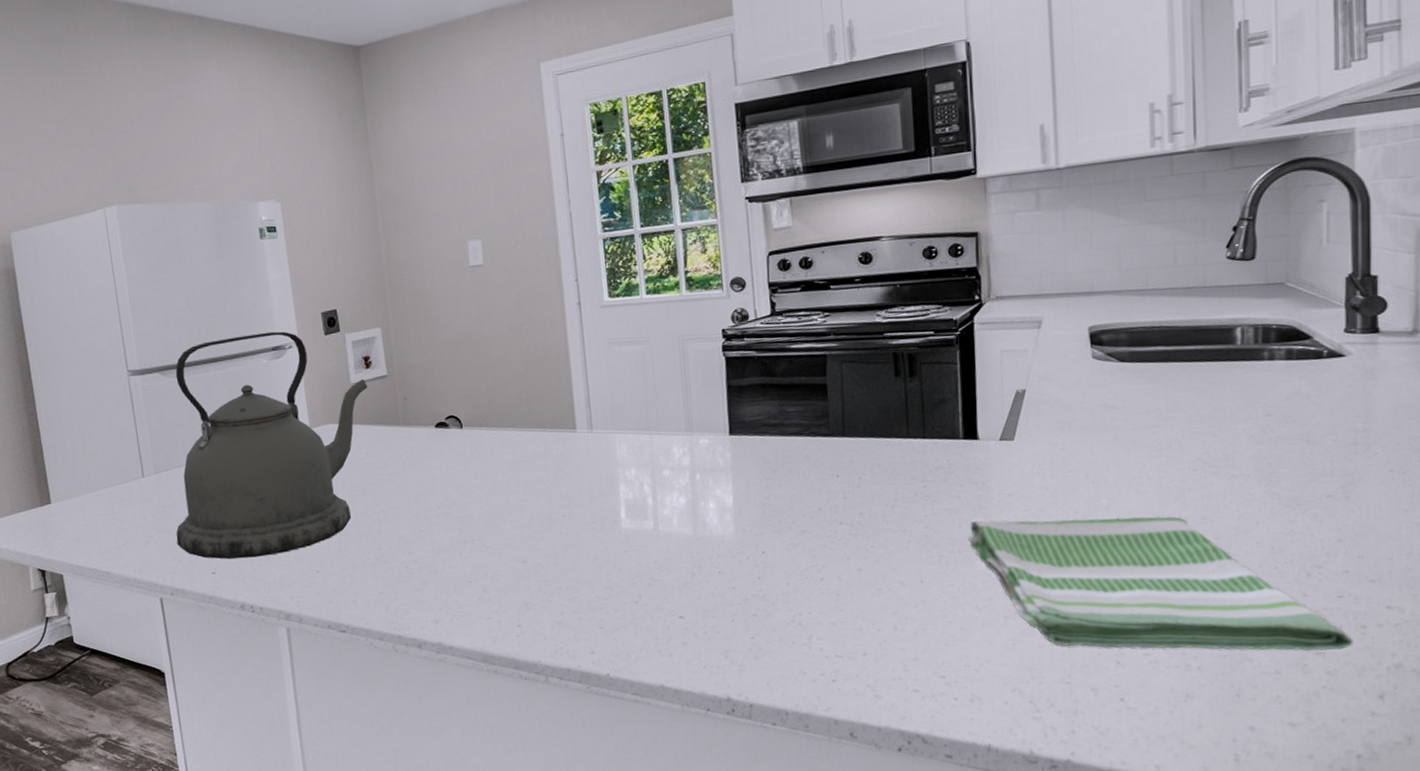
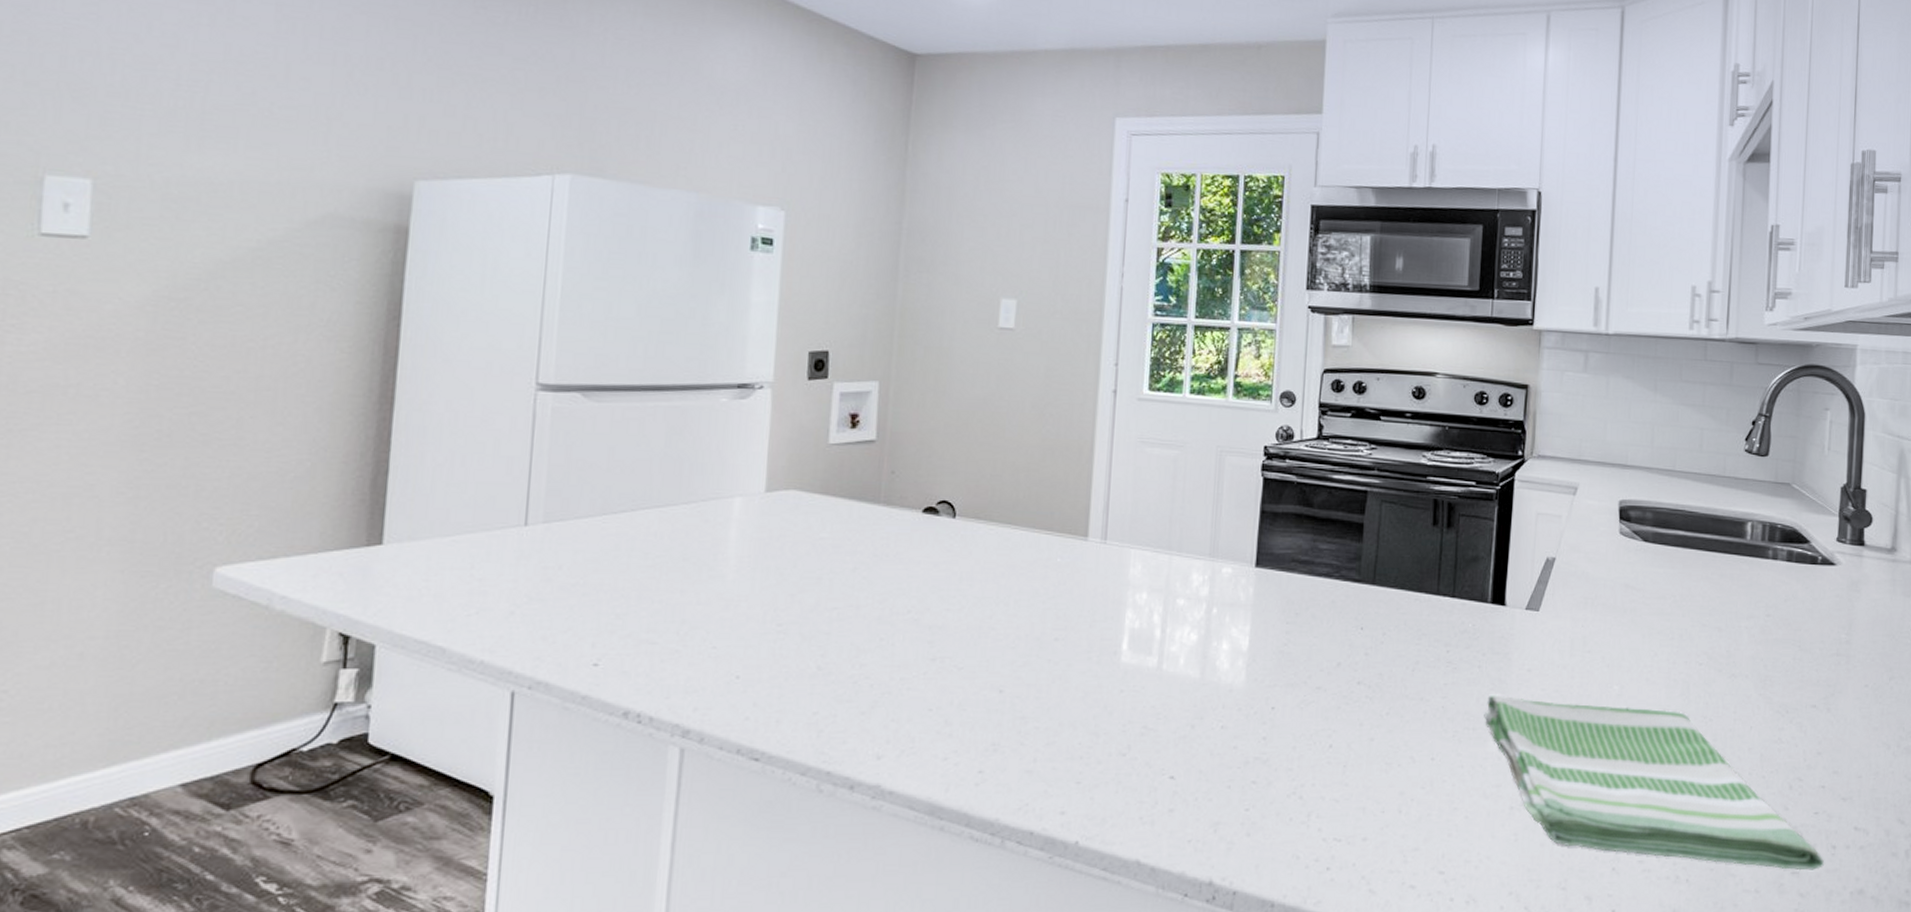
kettle: present [175,331,368,559] -> none [553,363,849,650]

